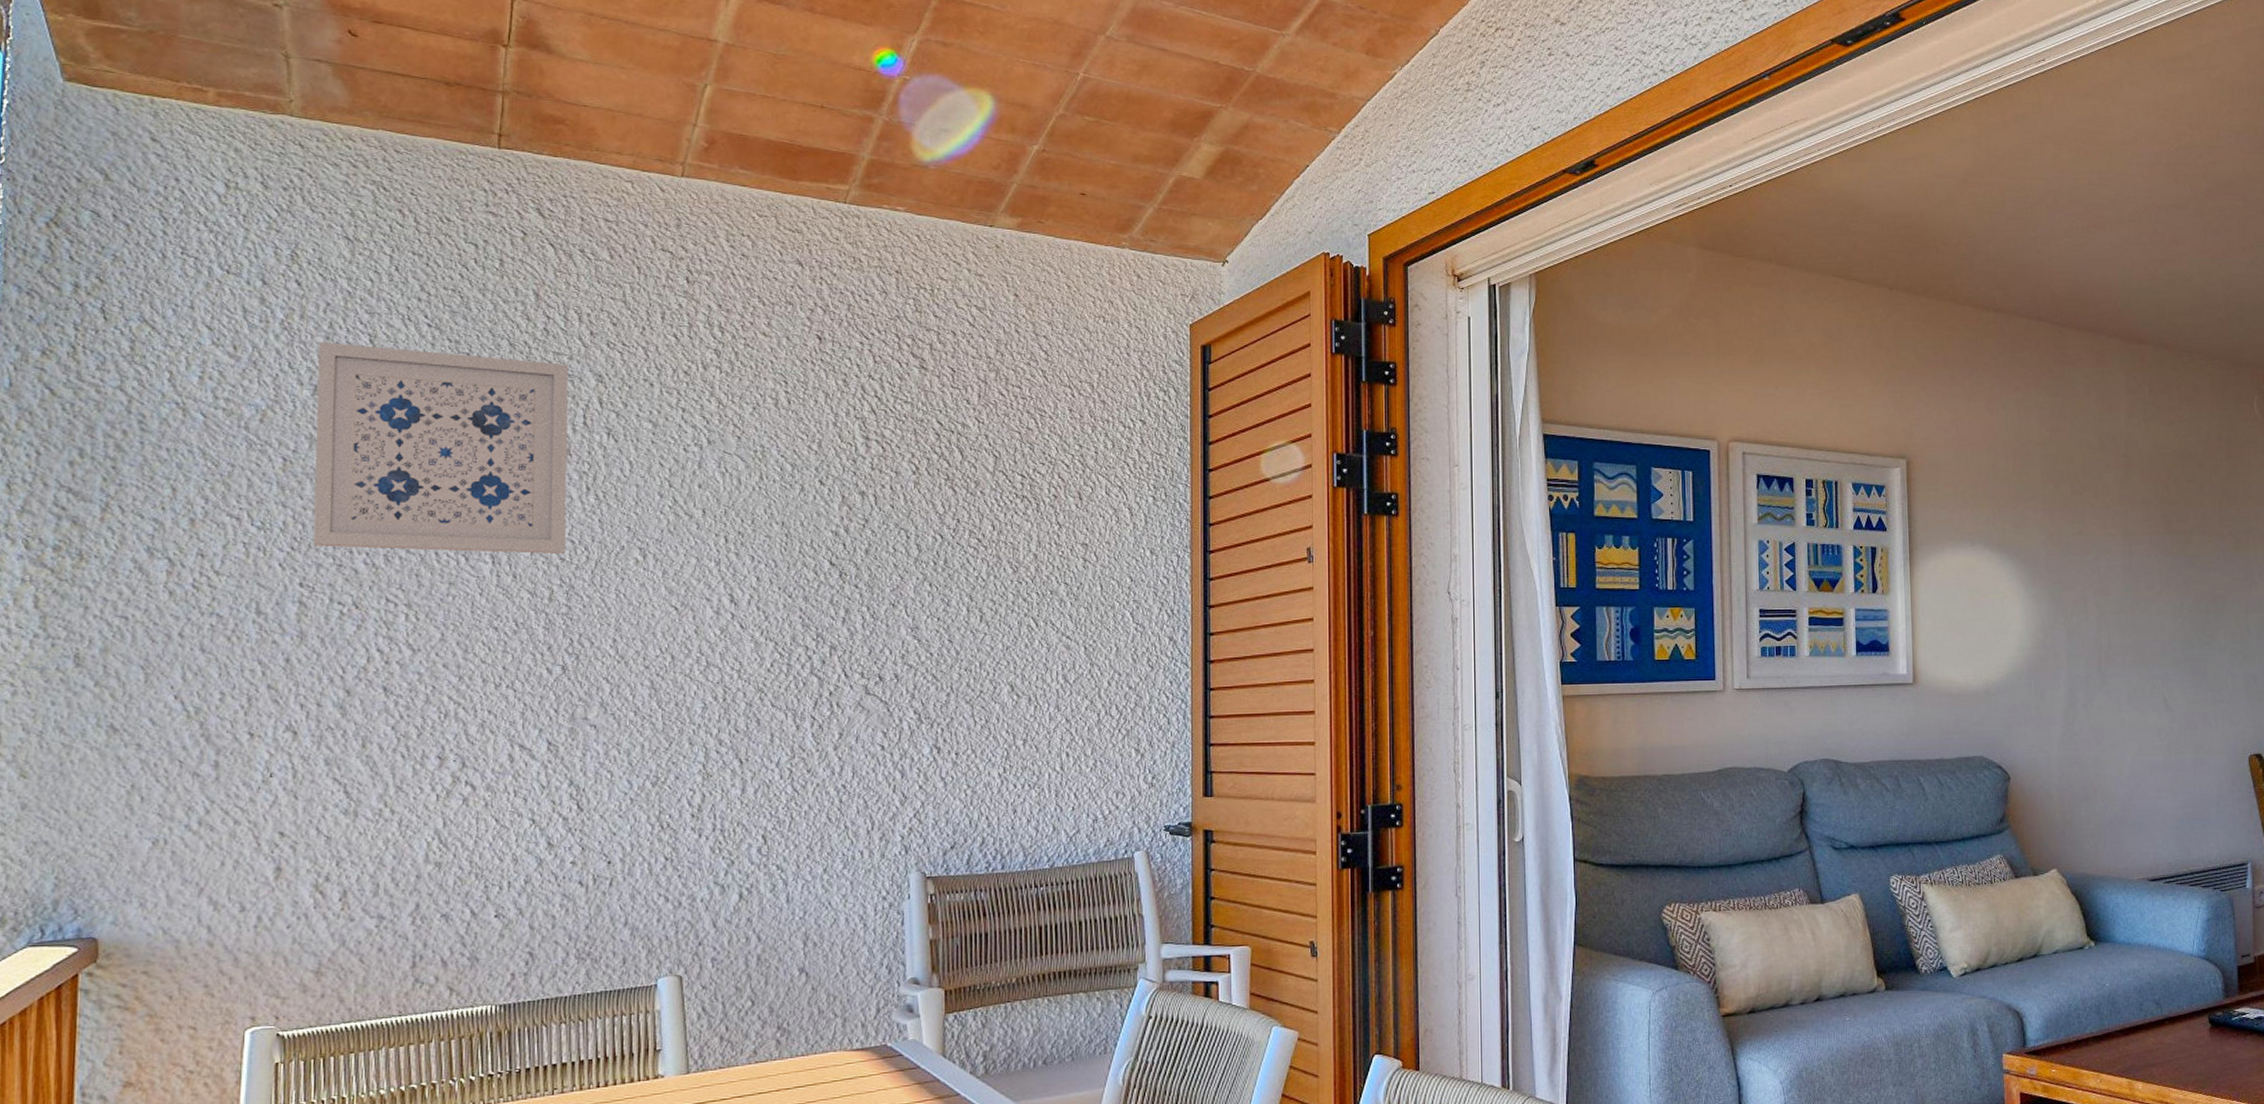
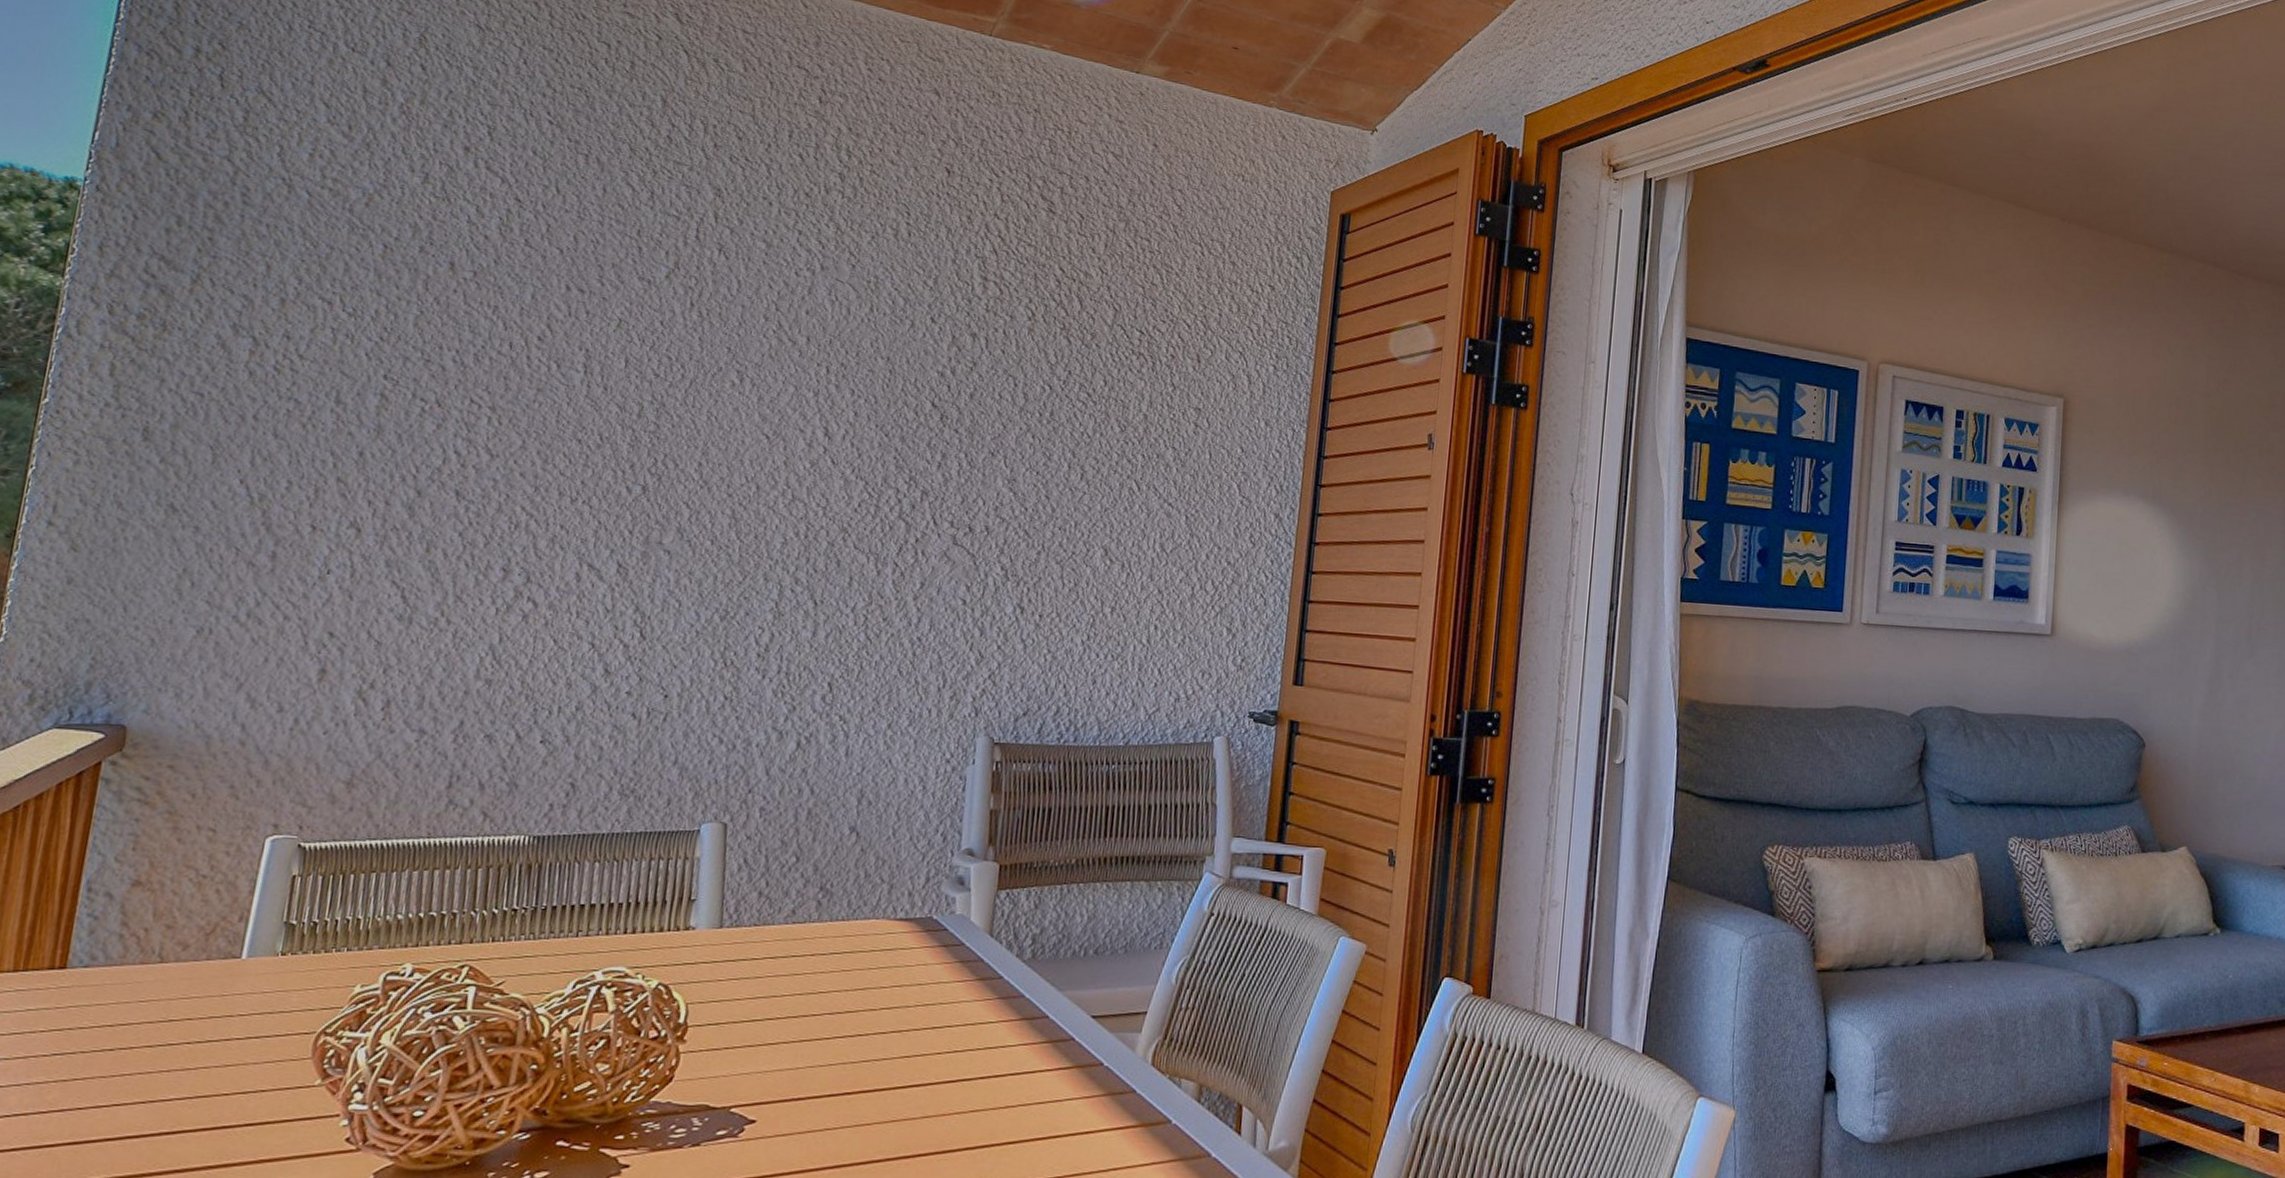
wall art: present [312,342,569,555] -> none [402,130,688,370]

